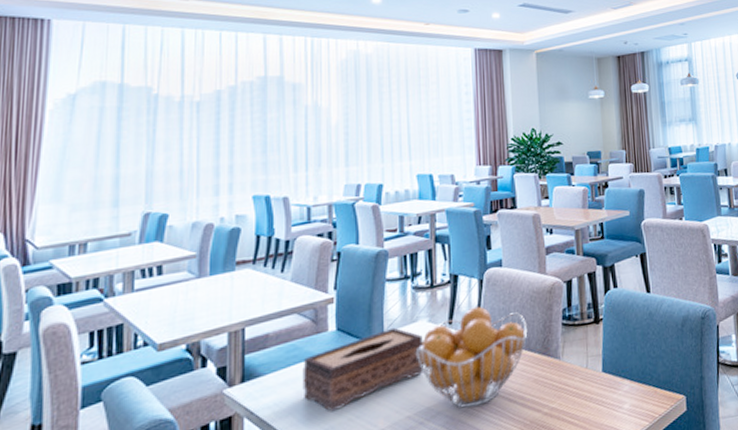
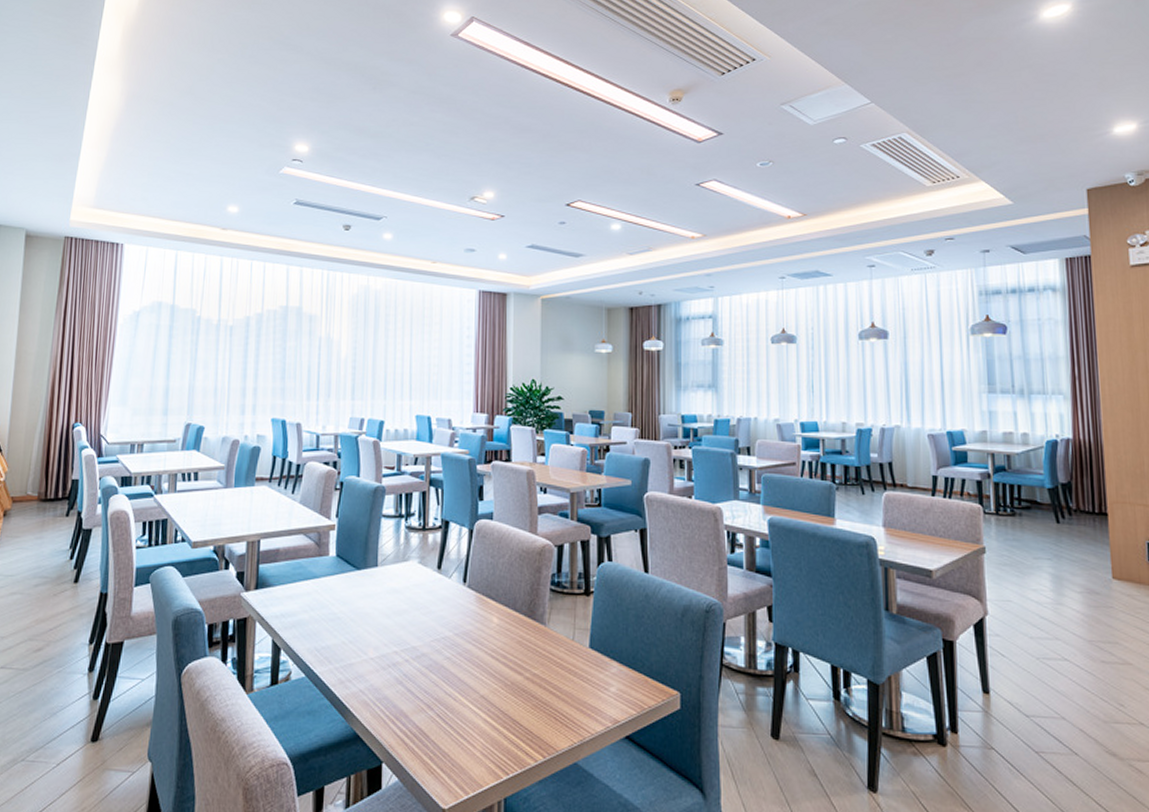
tissue box: present [302,327,424,412] -> none [305,563,413,632]
fruit basket: present [415,306,528,408] -> none [405,556,515,655]

